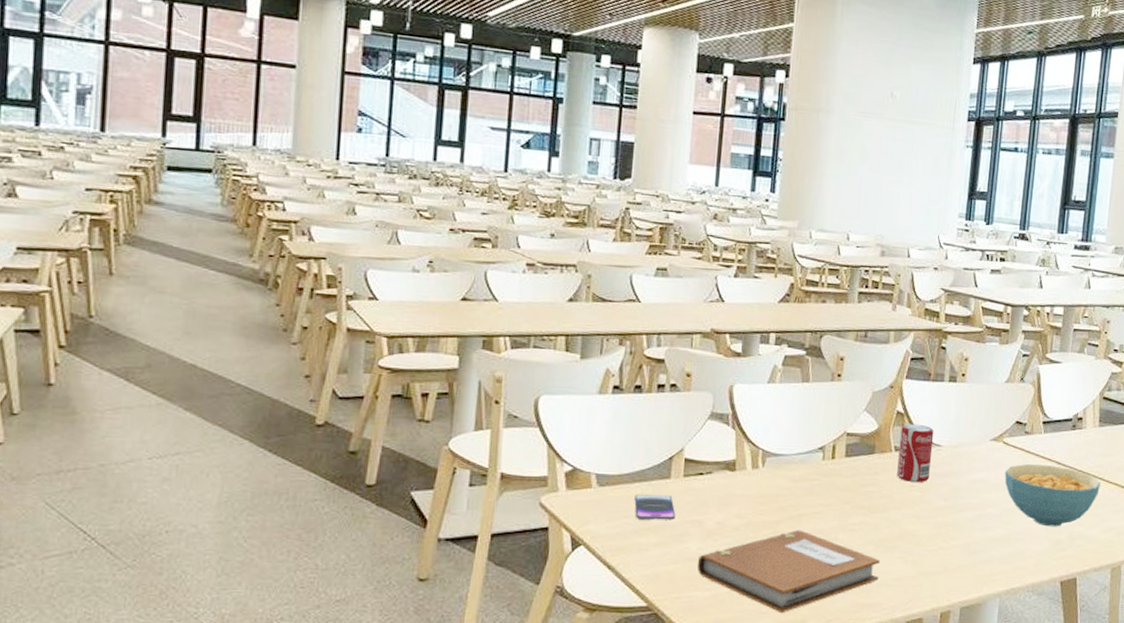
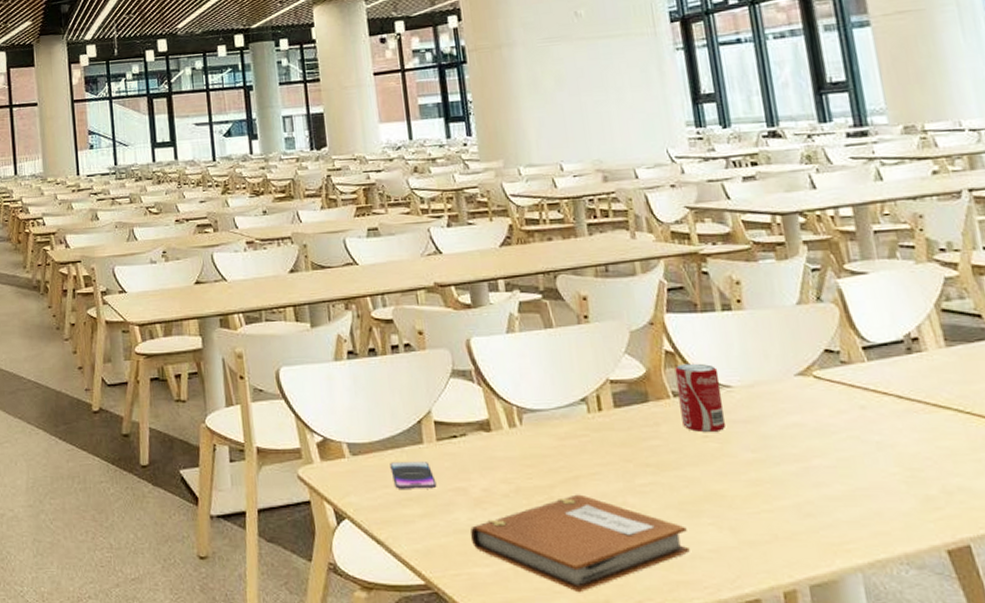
cereal bowl: present [1004,464,1101,527] -> none [826,400,972,479]

